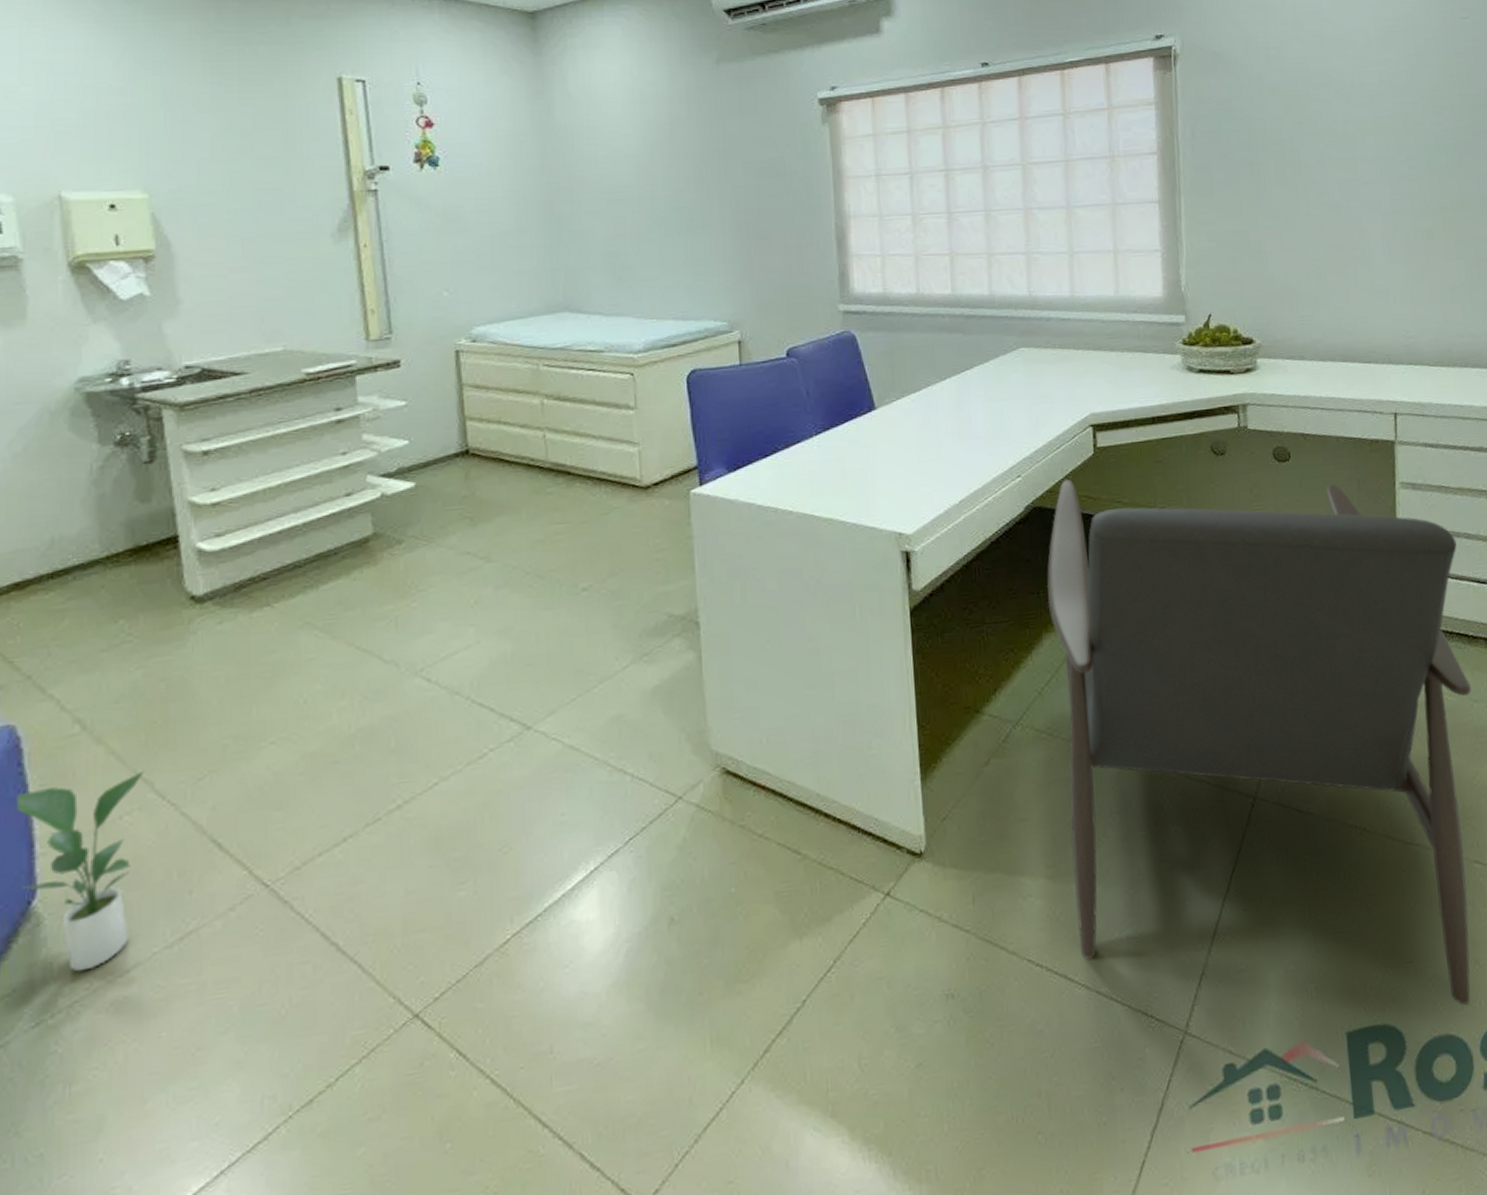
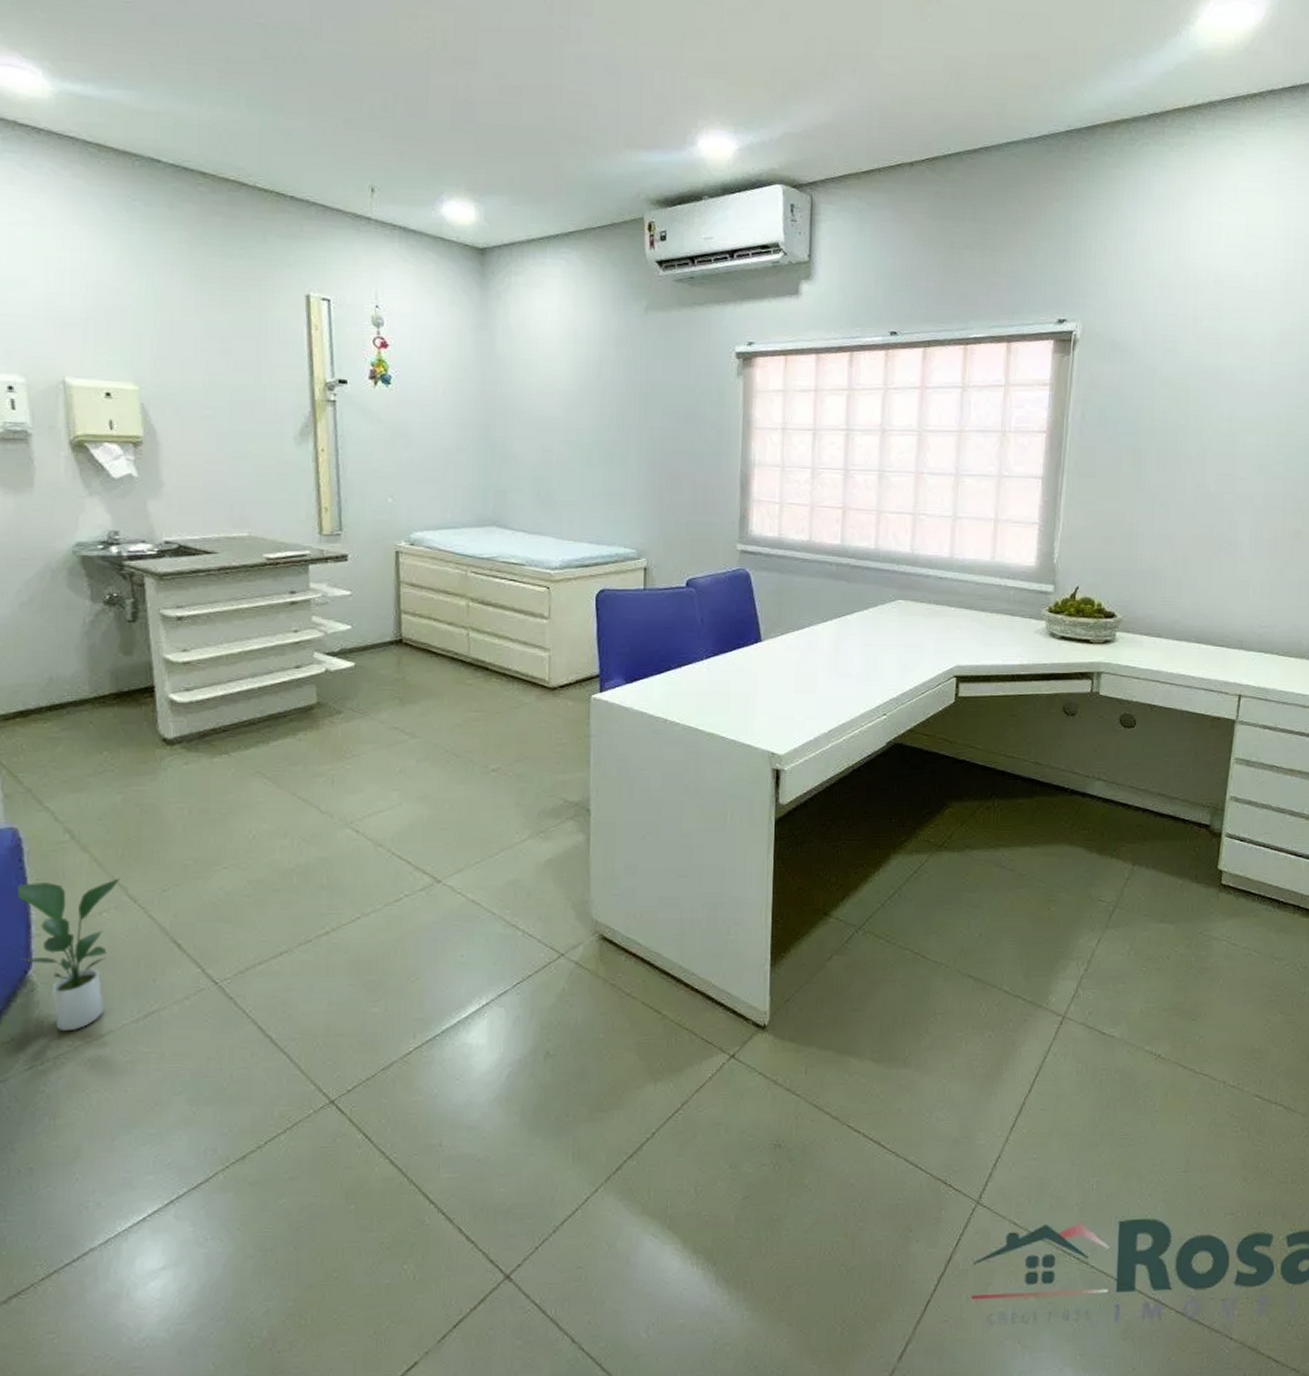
chair: present [1046,479,1471,1005] -> none [894,722,1280,1213]

